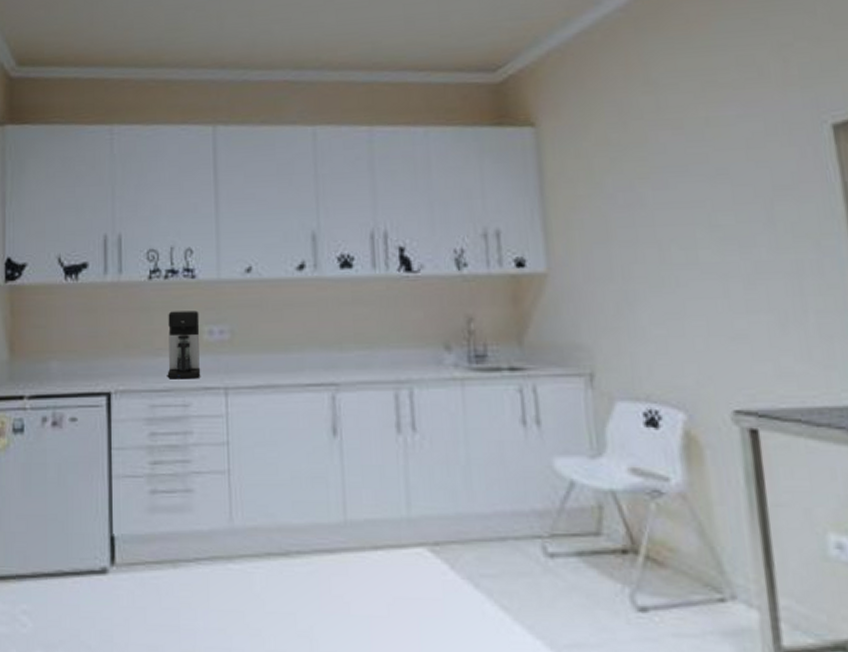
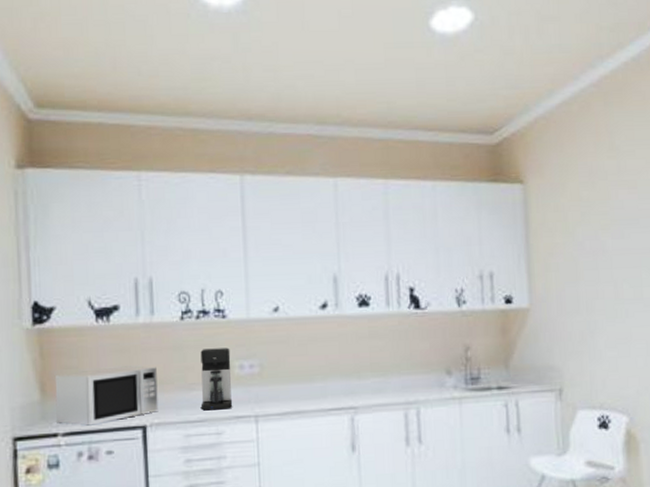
microwave: none [23,327,124,389] -> present [54,366,159,426]

